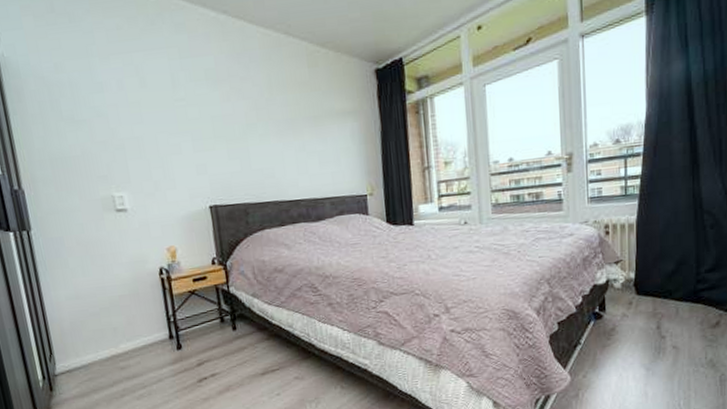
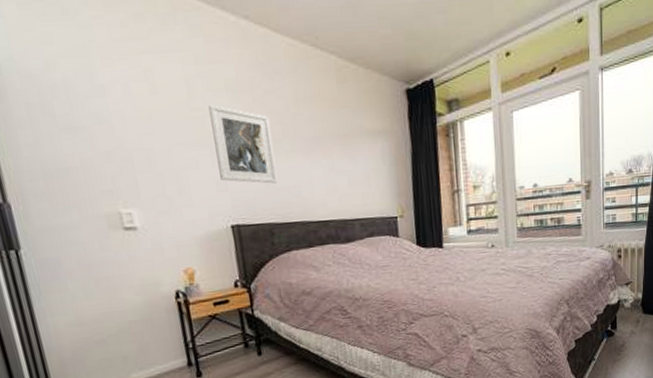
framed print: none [191,94,251,166] -> present [208,104,277,184]

